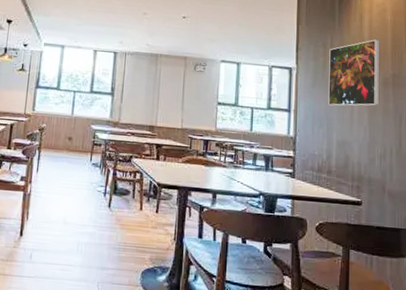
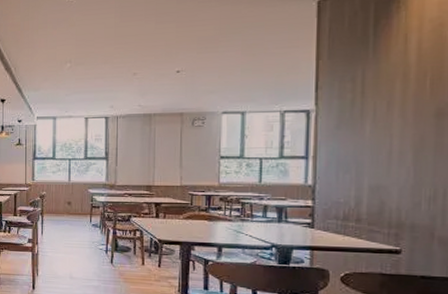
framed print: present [328,39,380,106] -> none [358,63,433,147]

